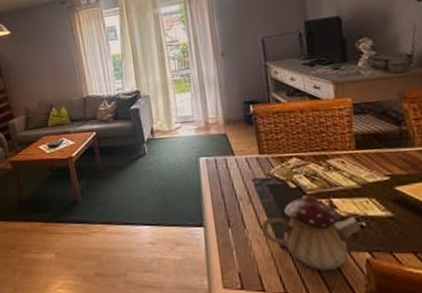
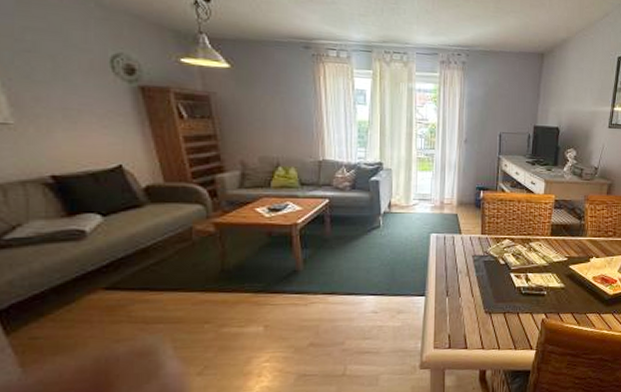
teapot: present [261,195,363,271] -> none [472,270,544,330]

